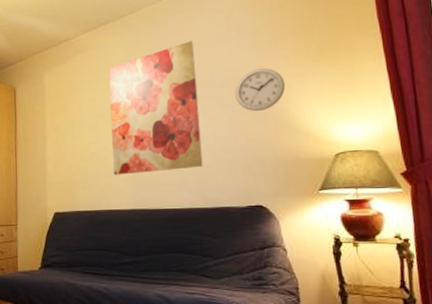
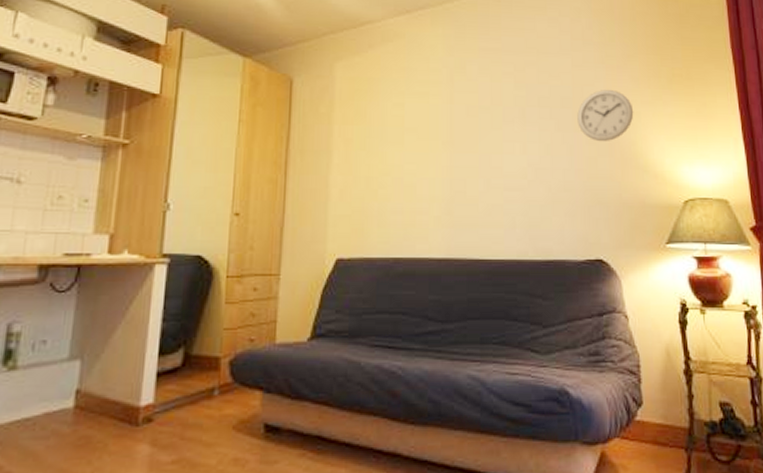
wall art: present [108,41,203,175] -> none [421,45,535,211]

